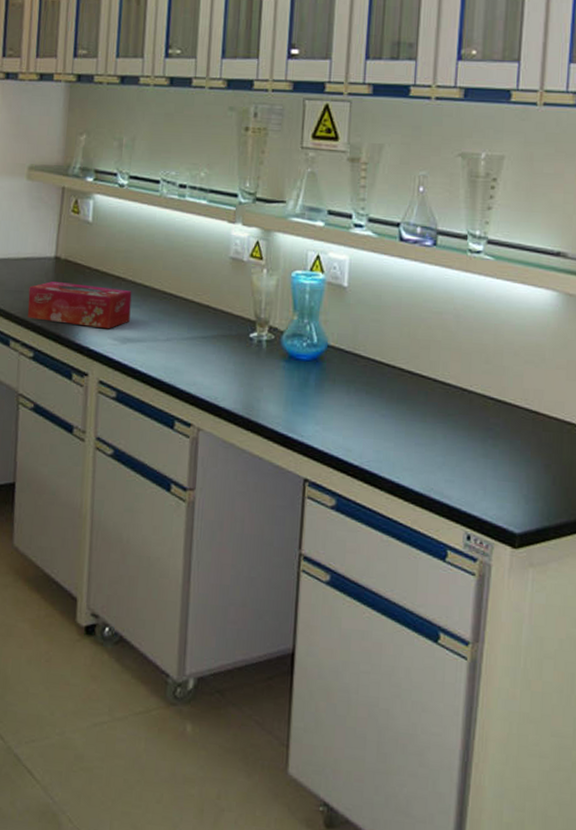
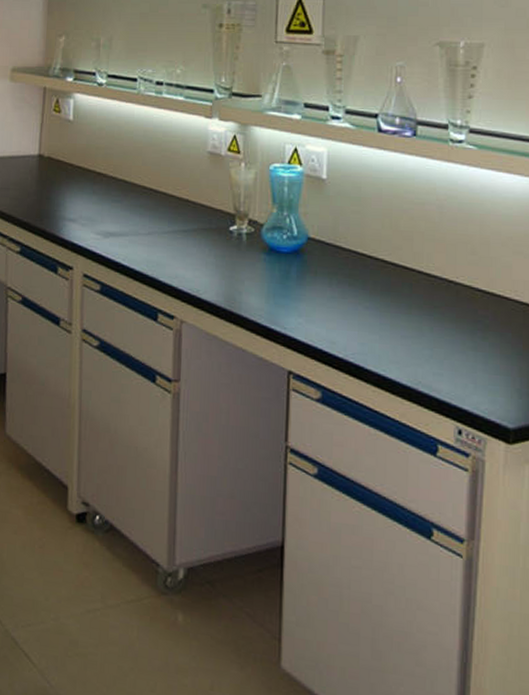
tissue box: present [27,281,132,329] -> none [13,179,113,224]

